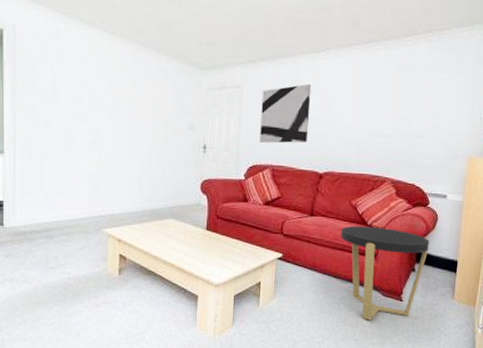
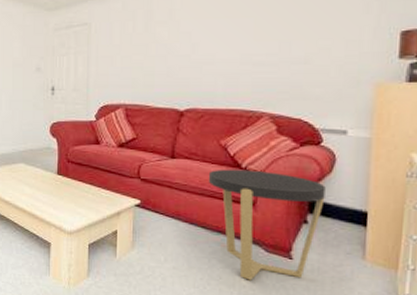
wall art: present [259,83,312,144] -> none [110,13,167,81]

